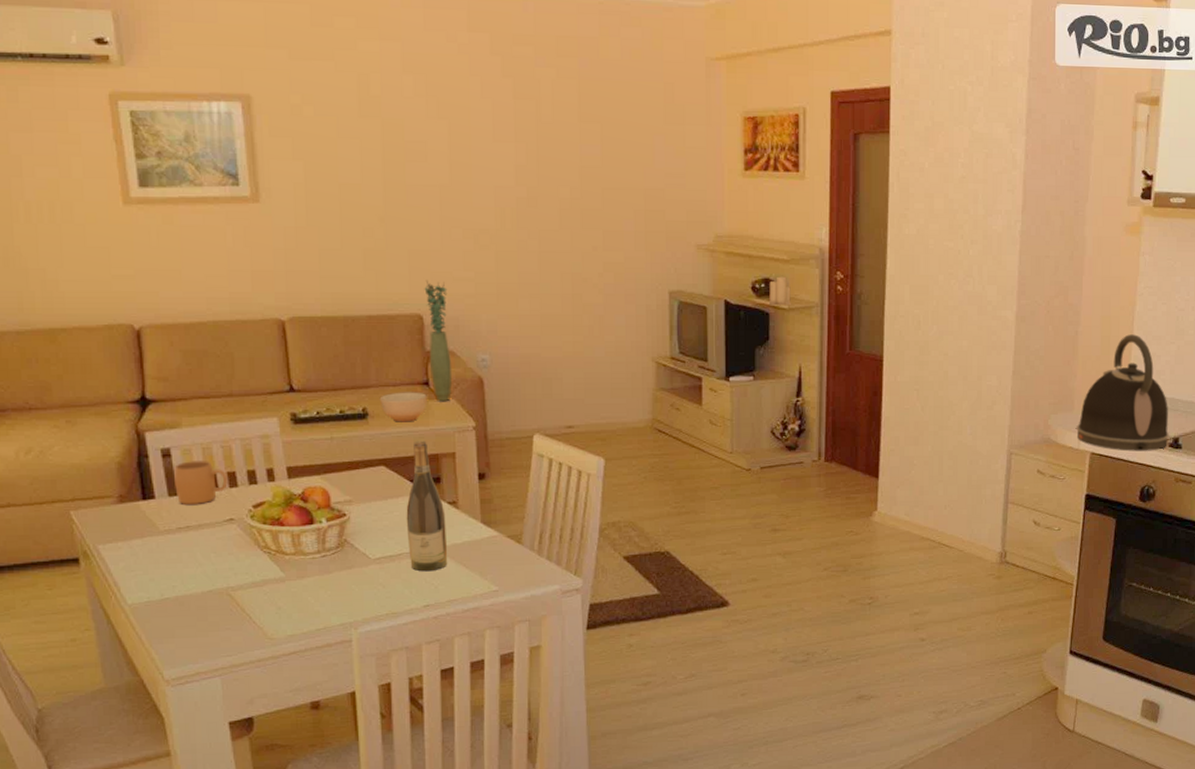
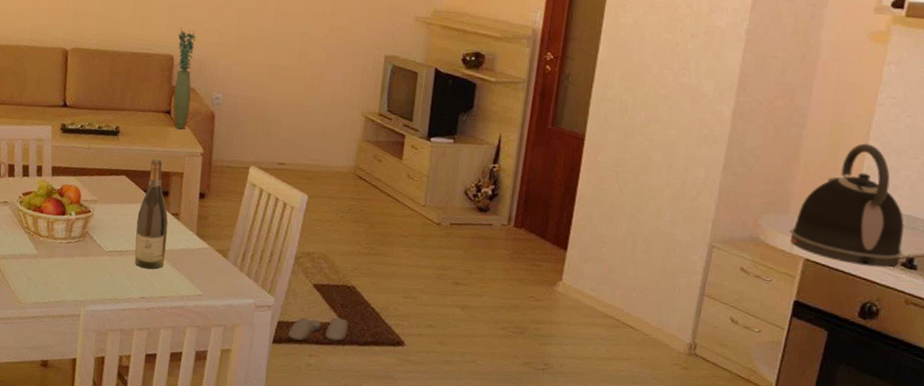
bowl: present [379,392,427,422] -> none [130,116,168,143]
slippers: none [603,588,668,621] -> present [288,317,349,342]
candle: present [769,275,792,306] -> none [477,51,500,80]

